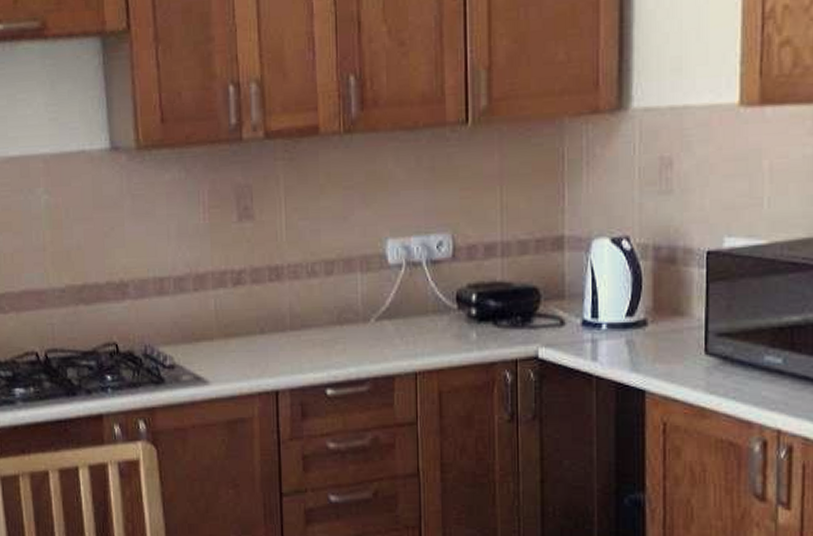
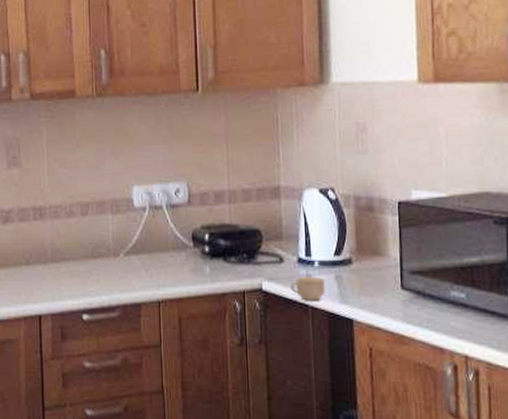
cup: none [572,341,614,370] -> present [290,276,326,301]

